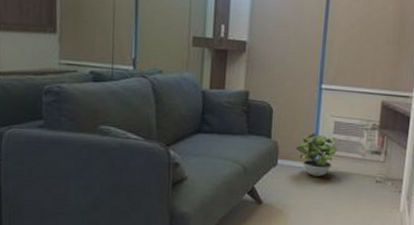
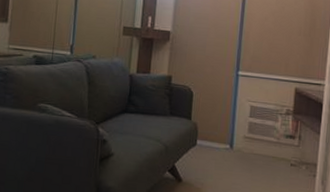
potted plant: present [296,132,337,177] -> none [214,116,253,158]

